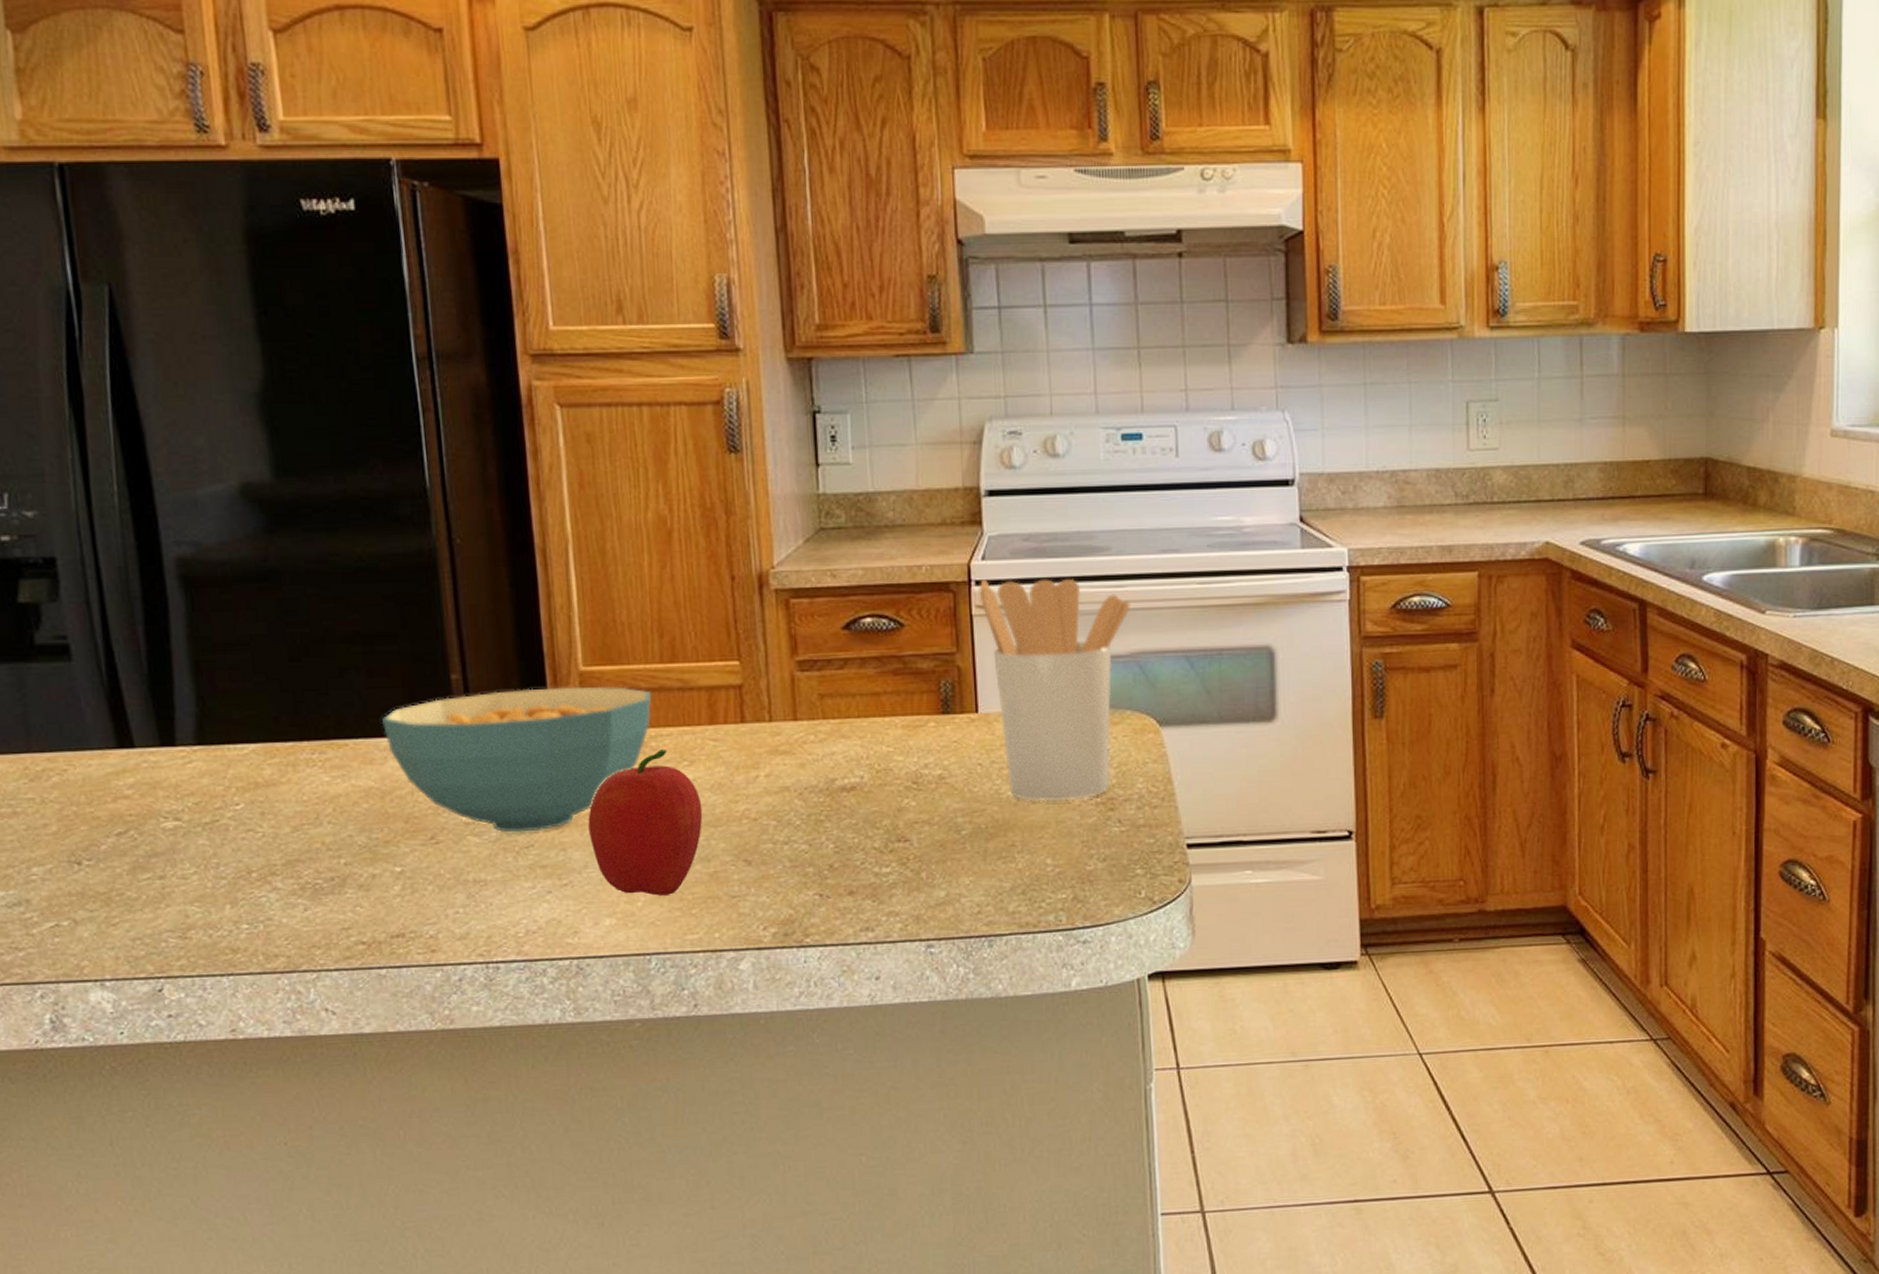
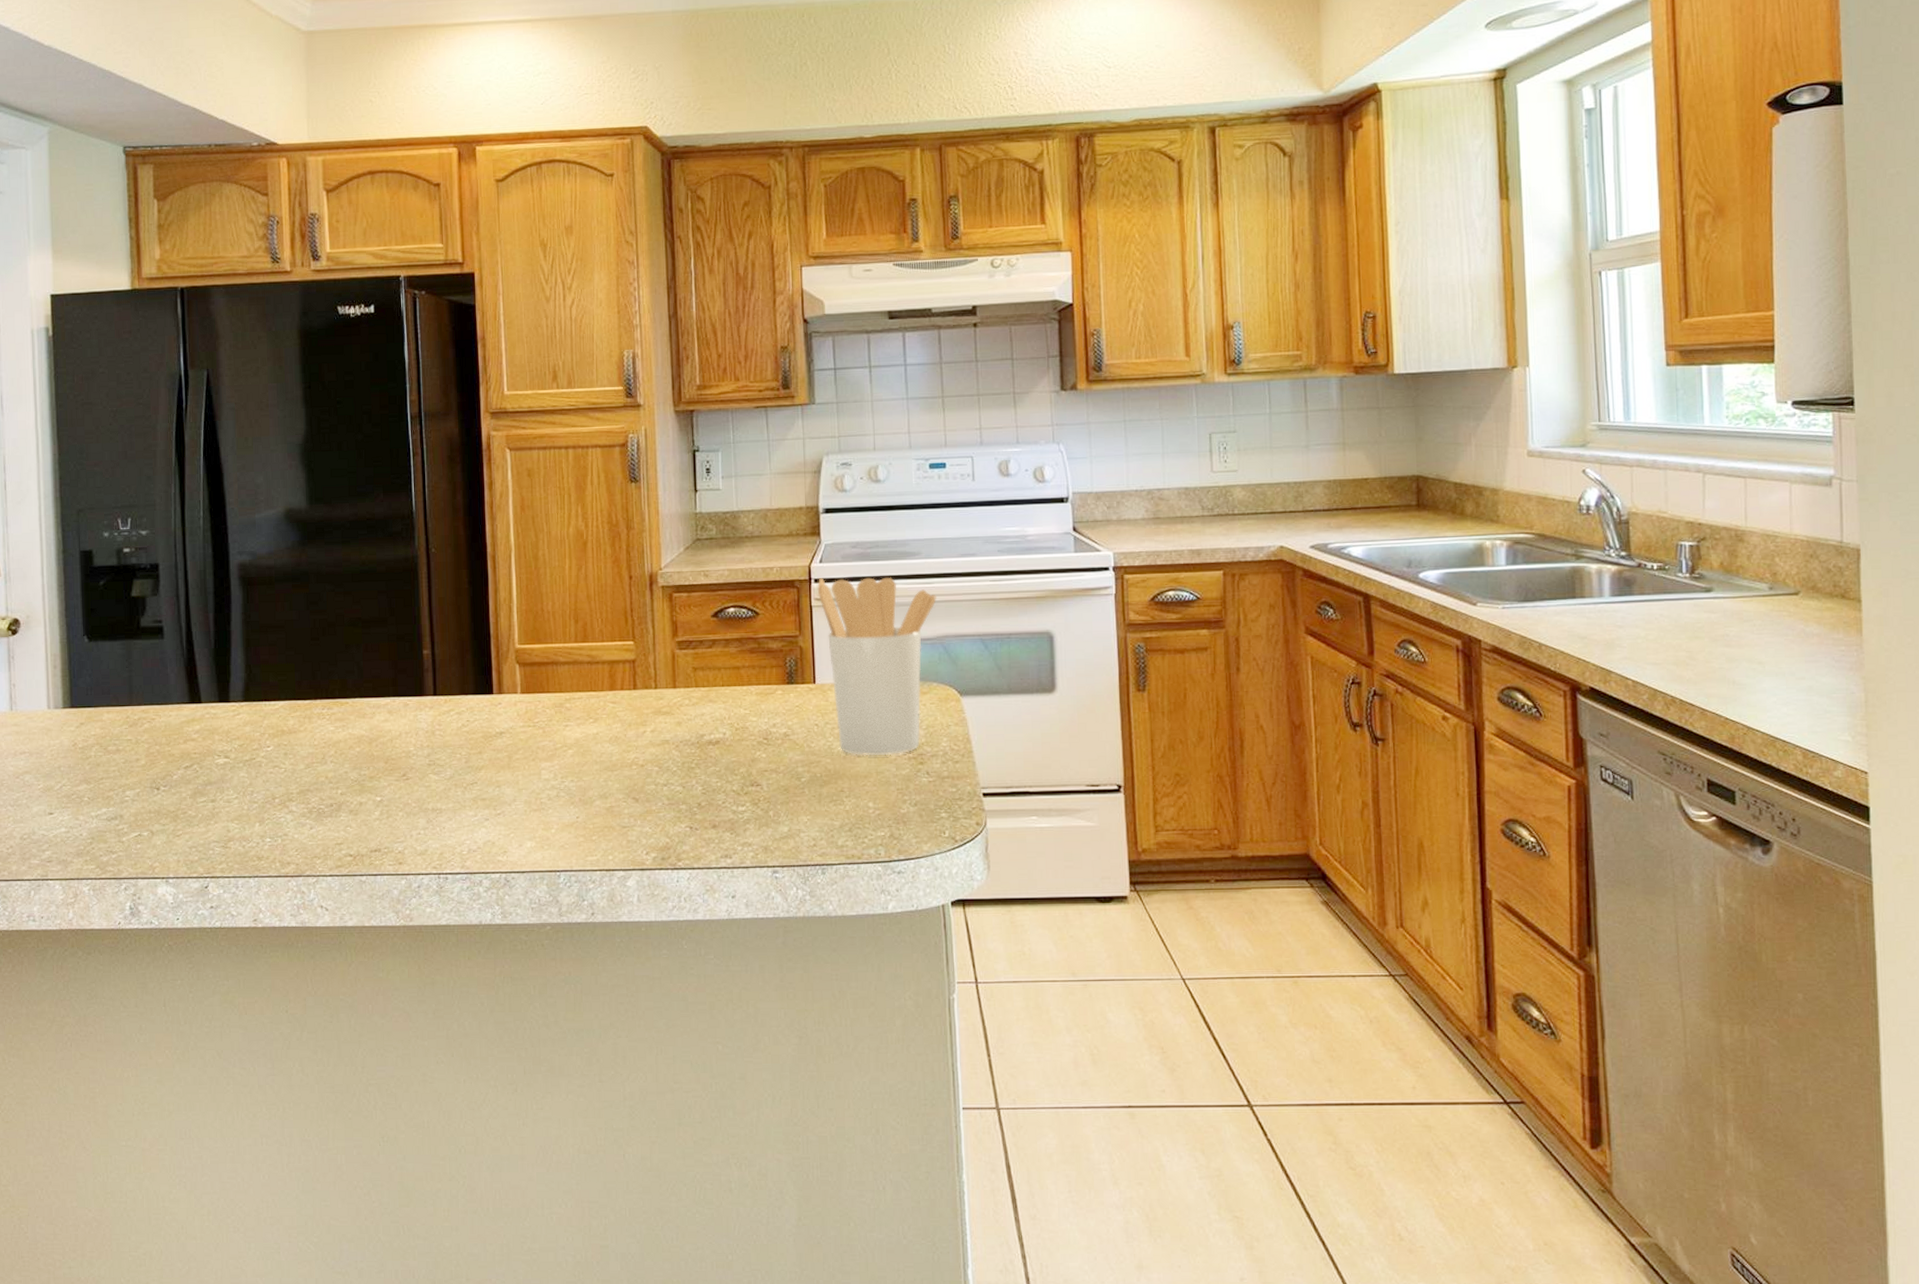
cereal bowl: present [382,686,652,833] -> none [373,660,568,772]
fruit: present [588,750,703,896] -> none [518,710,603,825]

